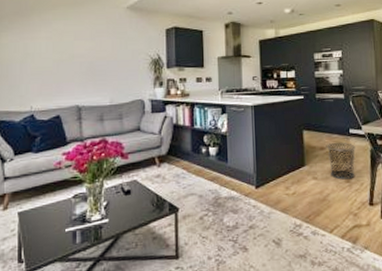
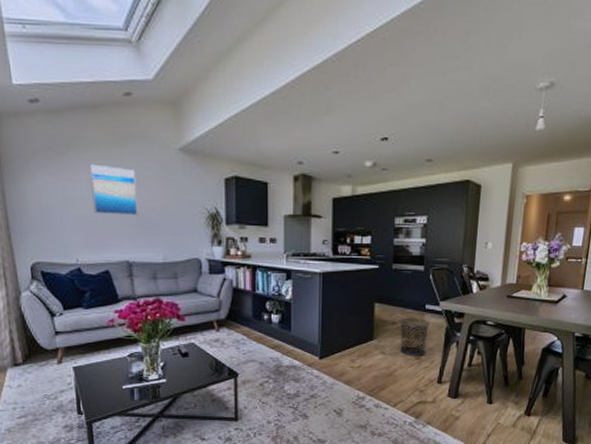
wall art: none [49,23,89,66] -> present [89,164,138,216]

